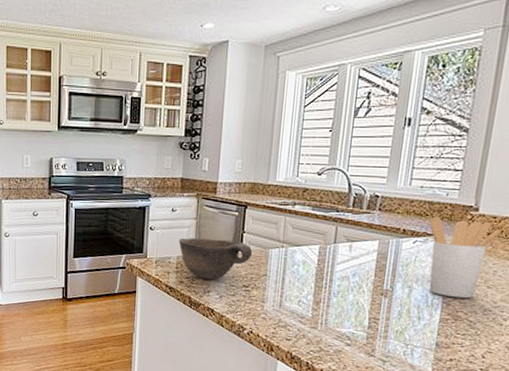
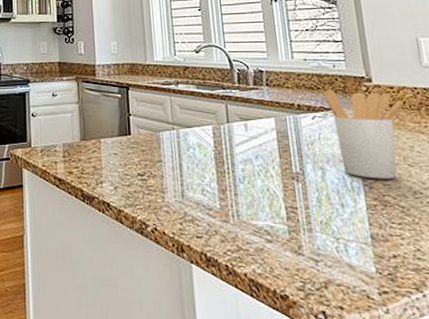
bowl: present [179,238,253,279] -> none [63,123,143,168]

